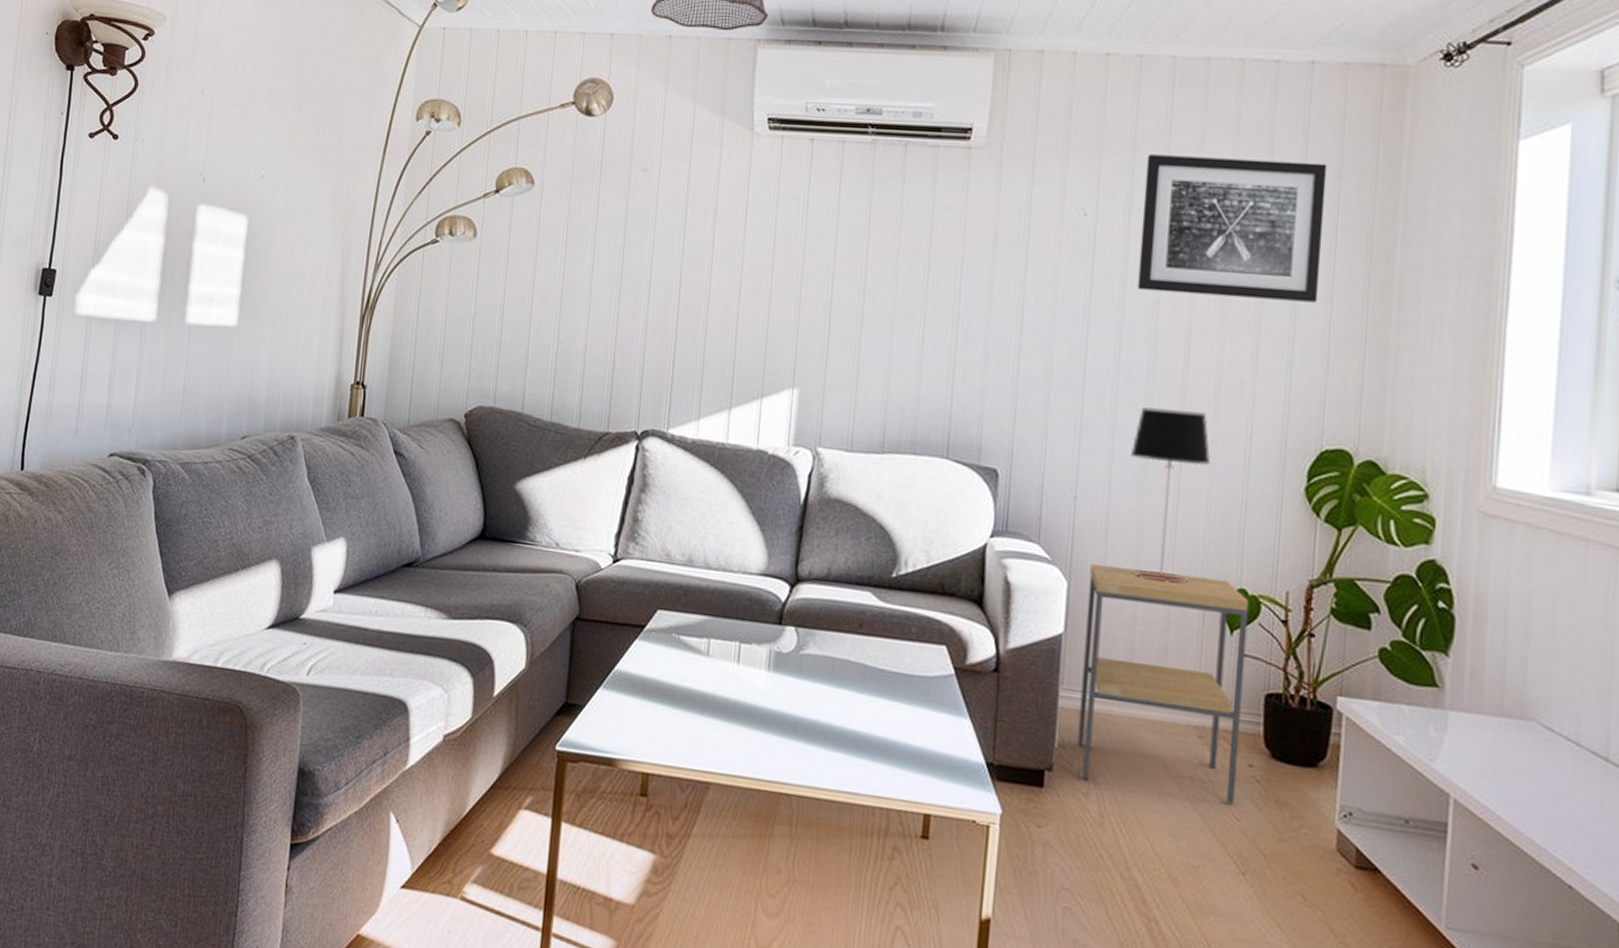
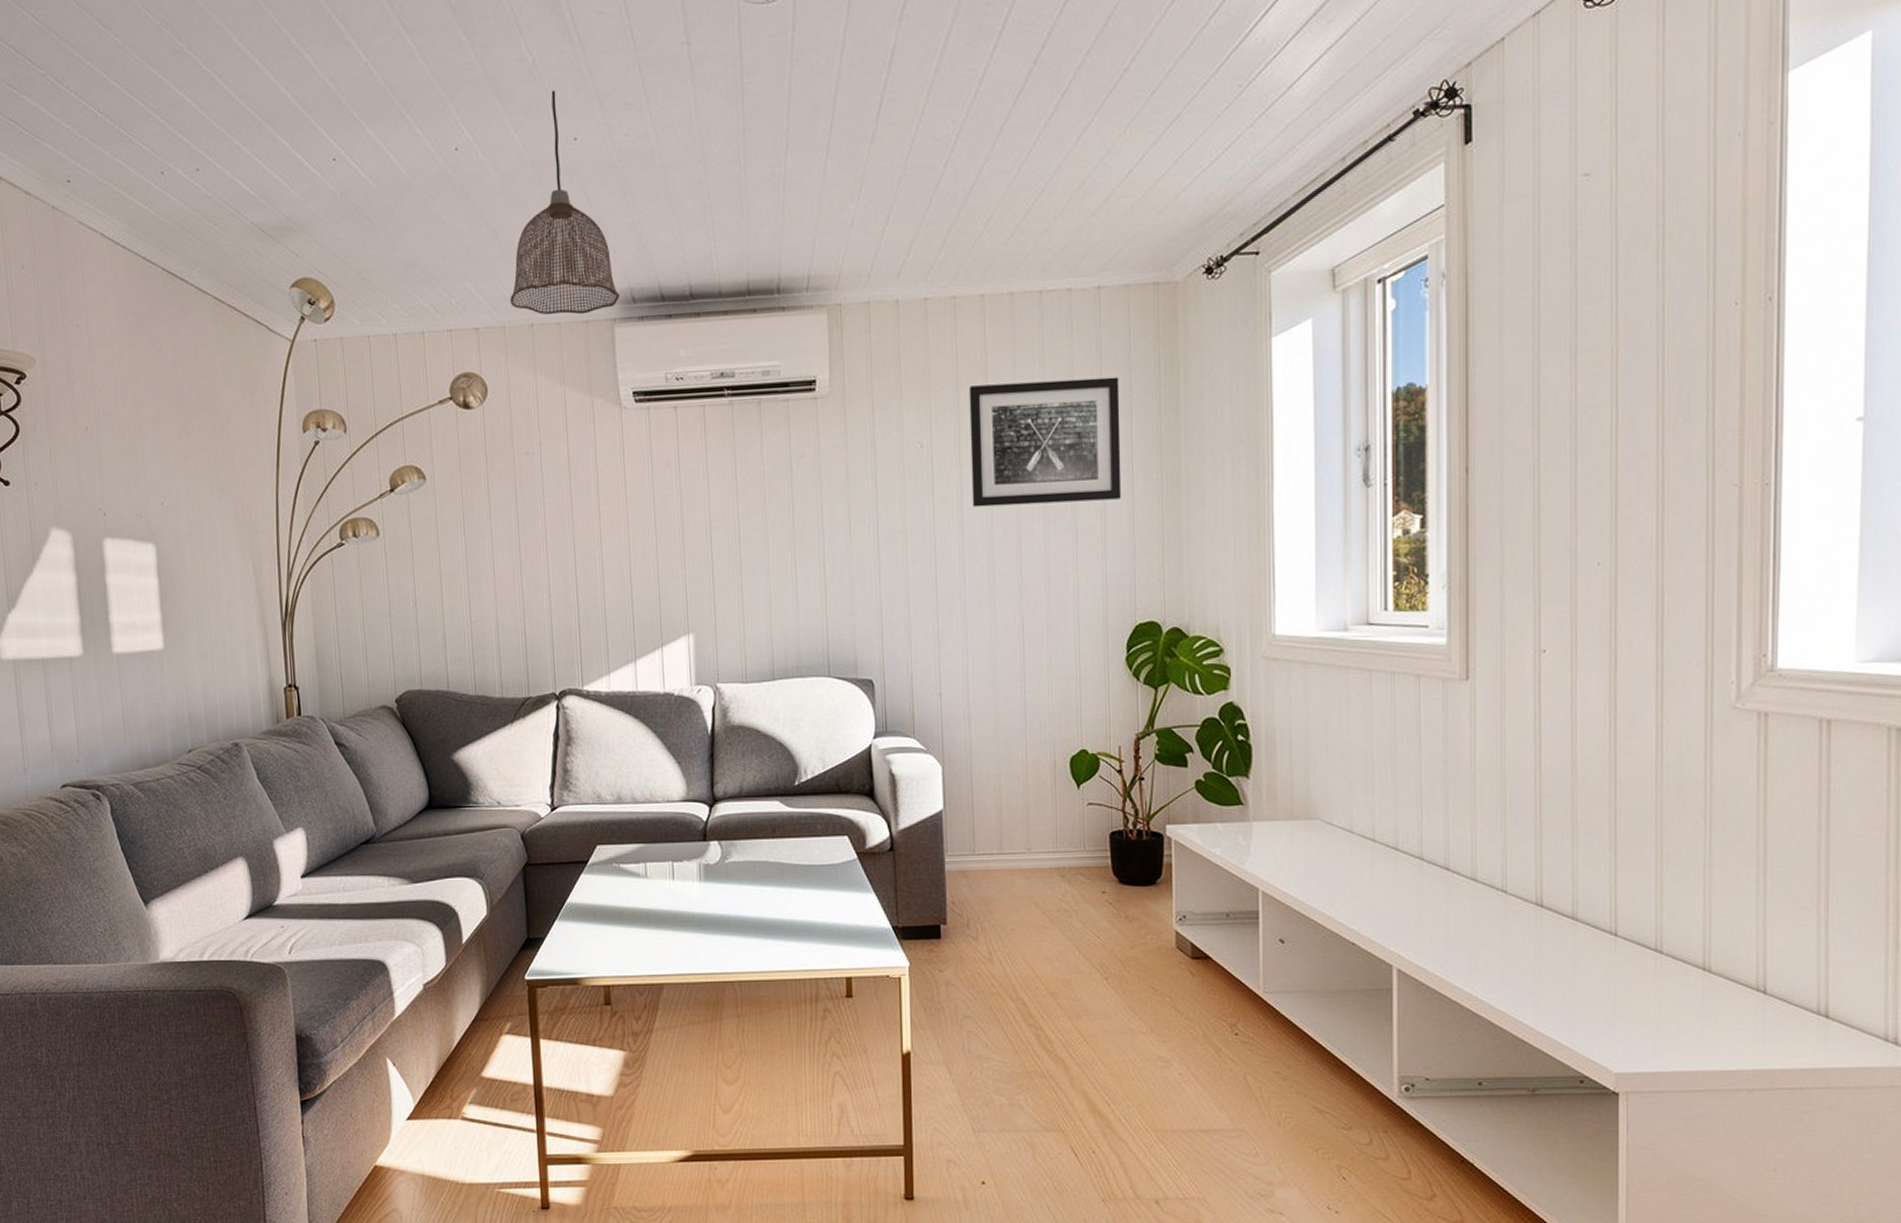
side table: present [1077,564,1249,804] -> none [959,744,1094,927]
table lamp: present [1130,407,1211,583] -> none [981,606,1048,754]

